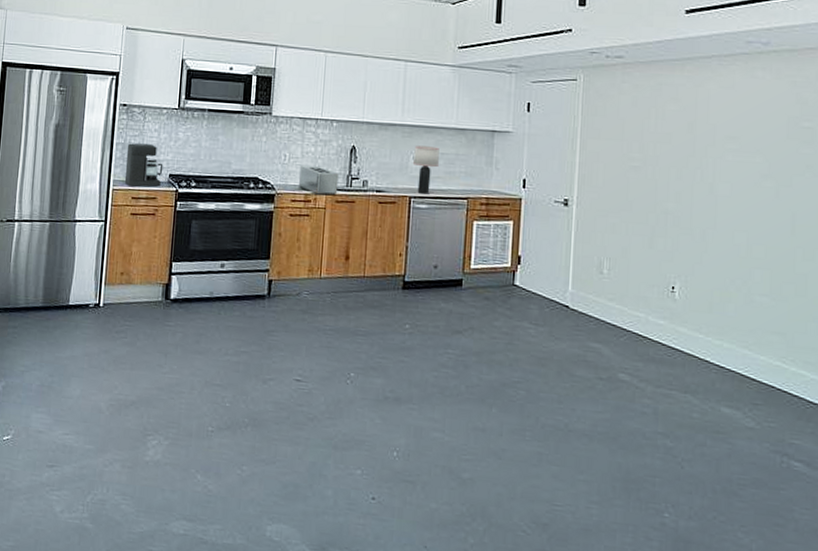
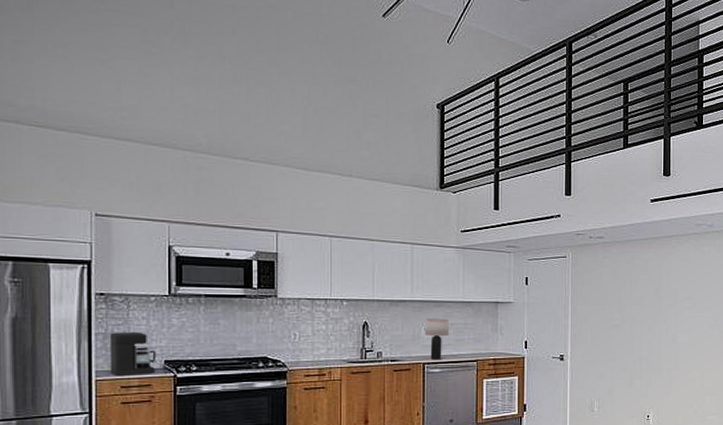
toaster: present [298,166,339,196] -> none [311,343,352,369]

